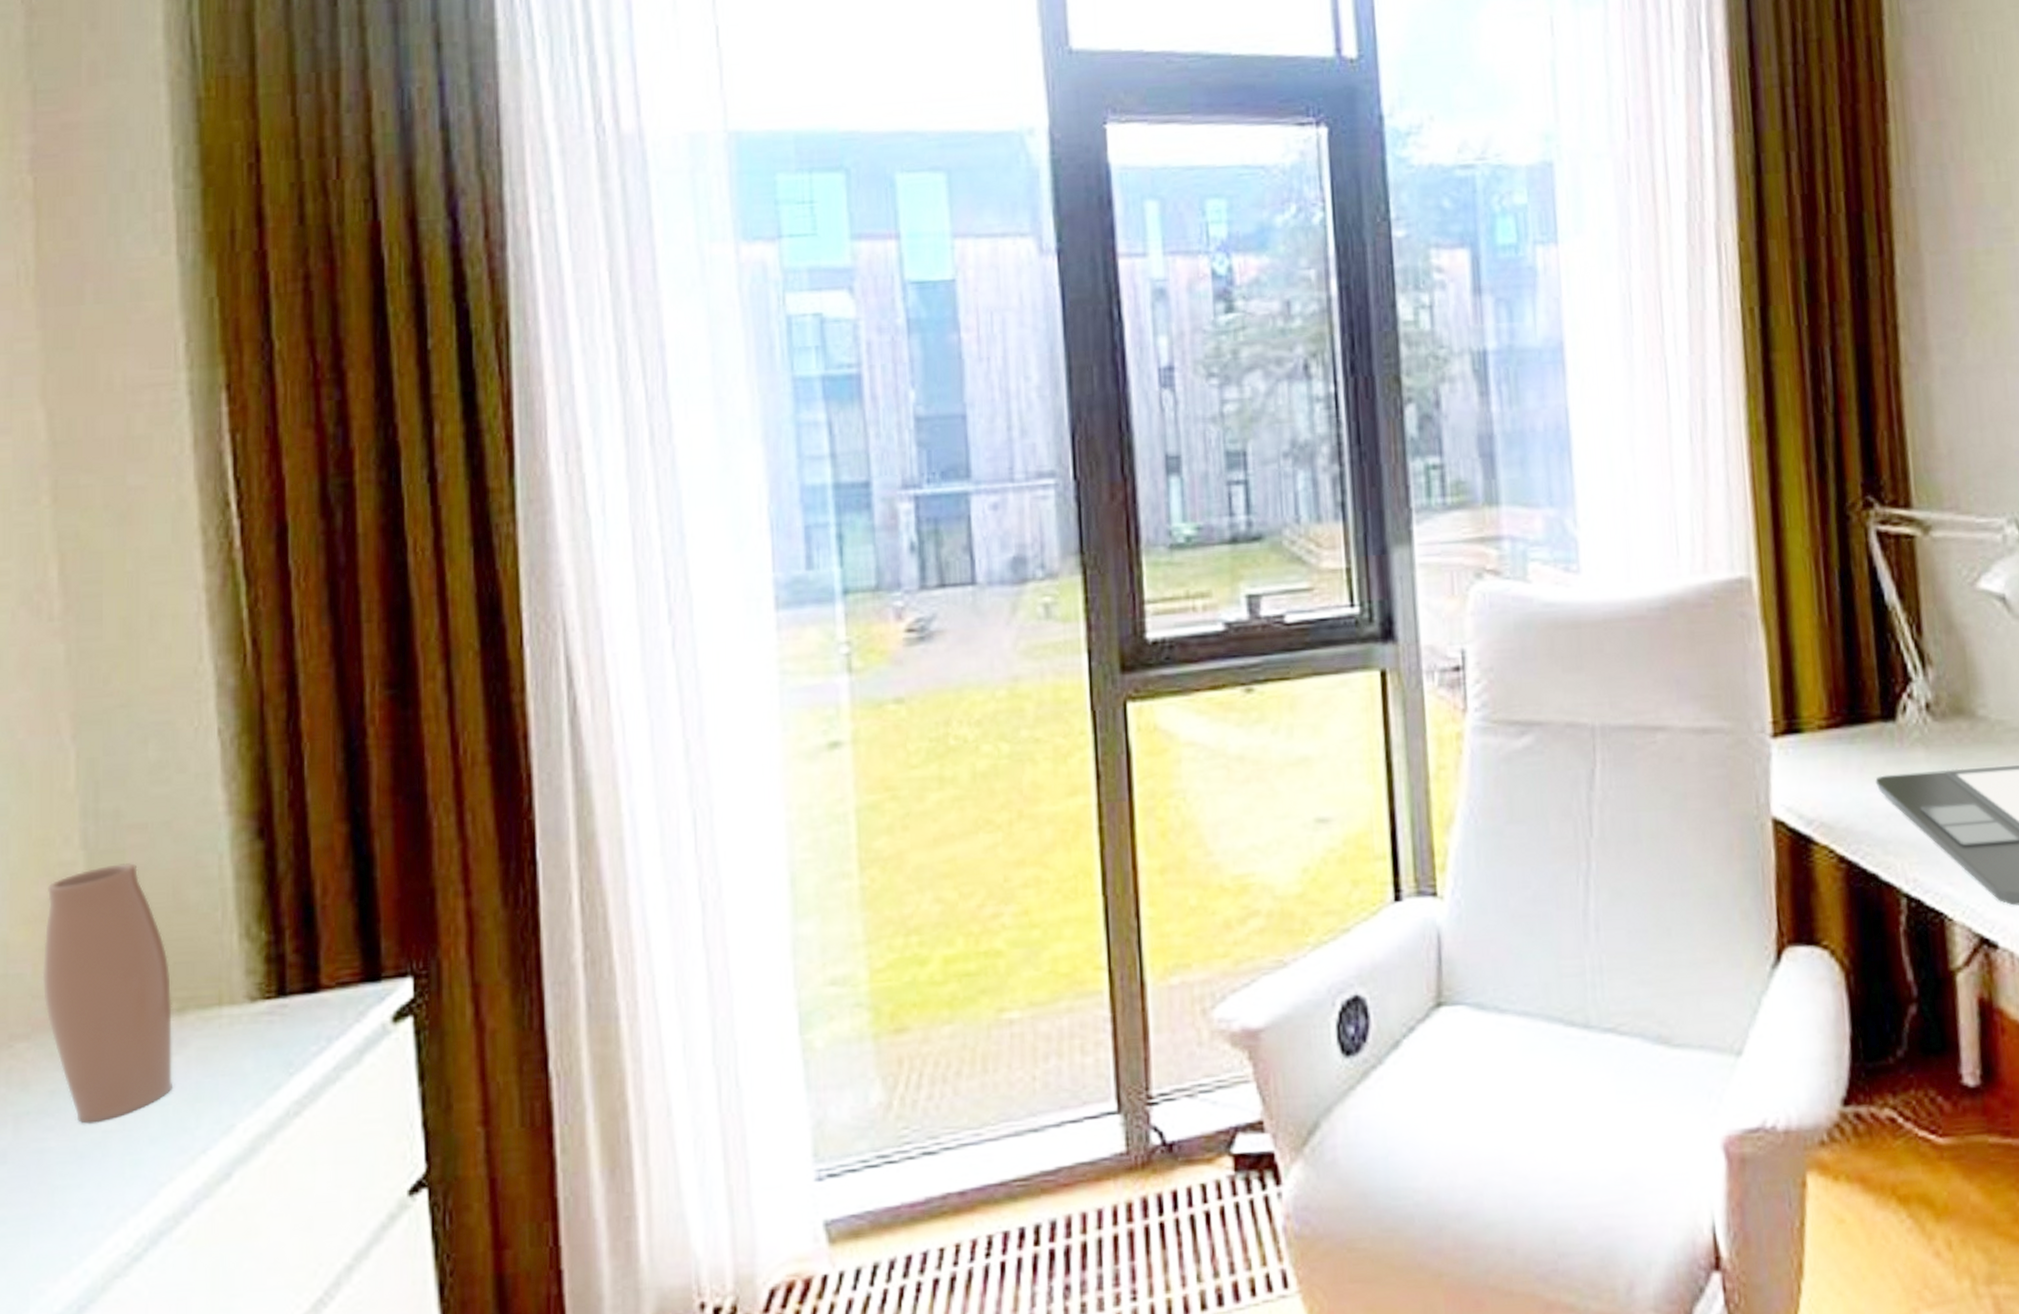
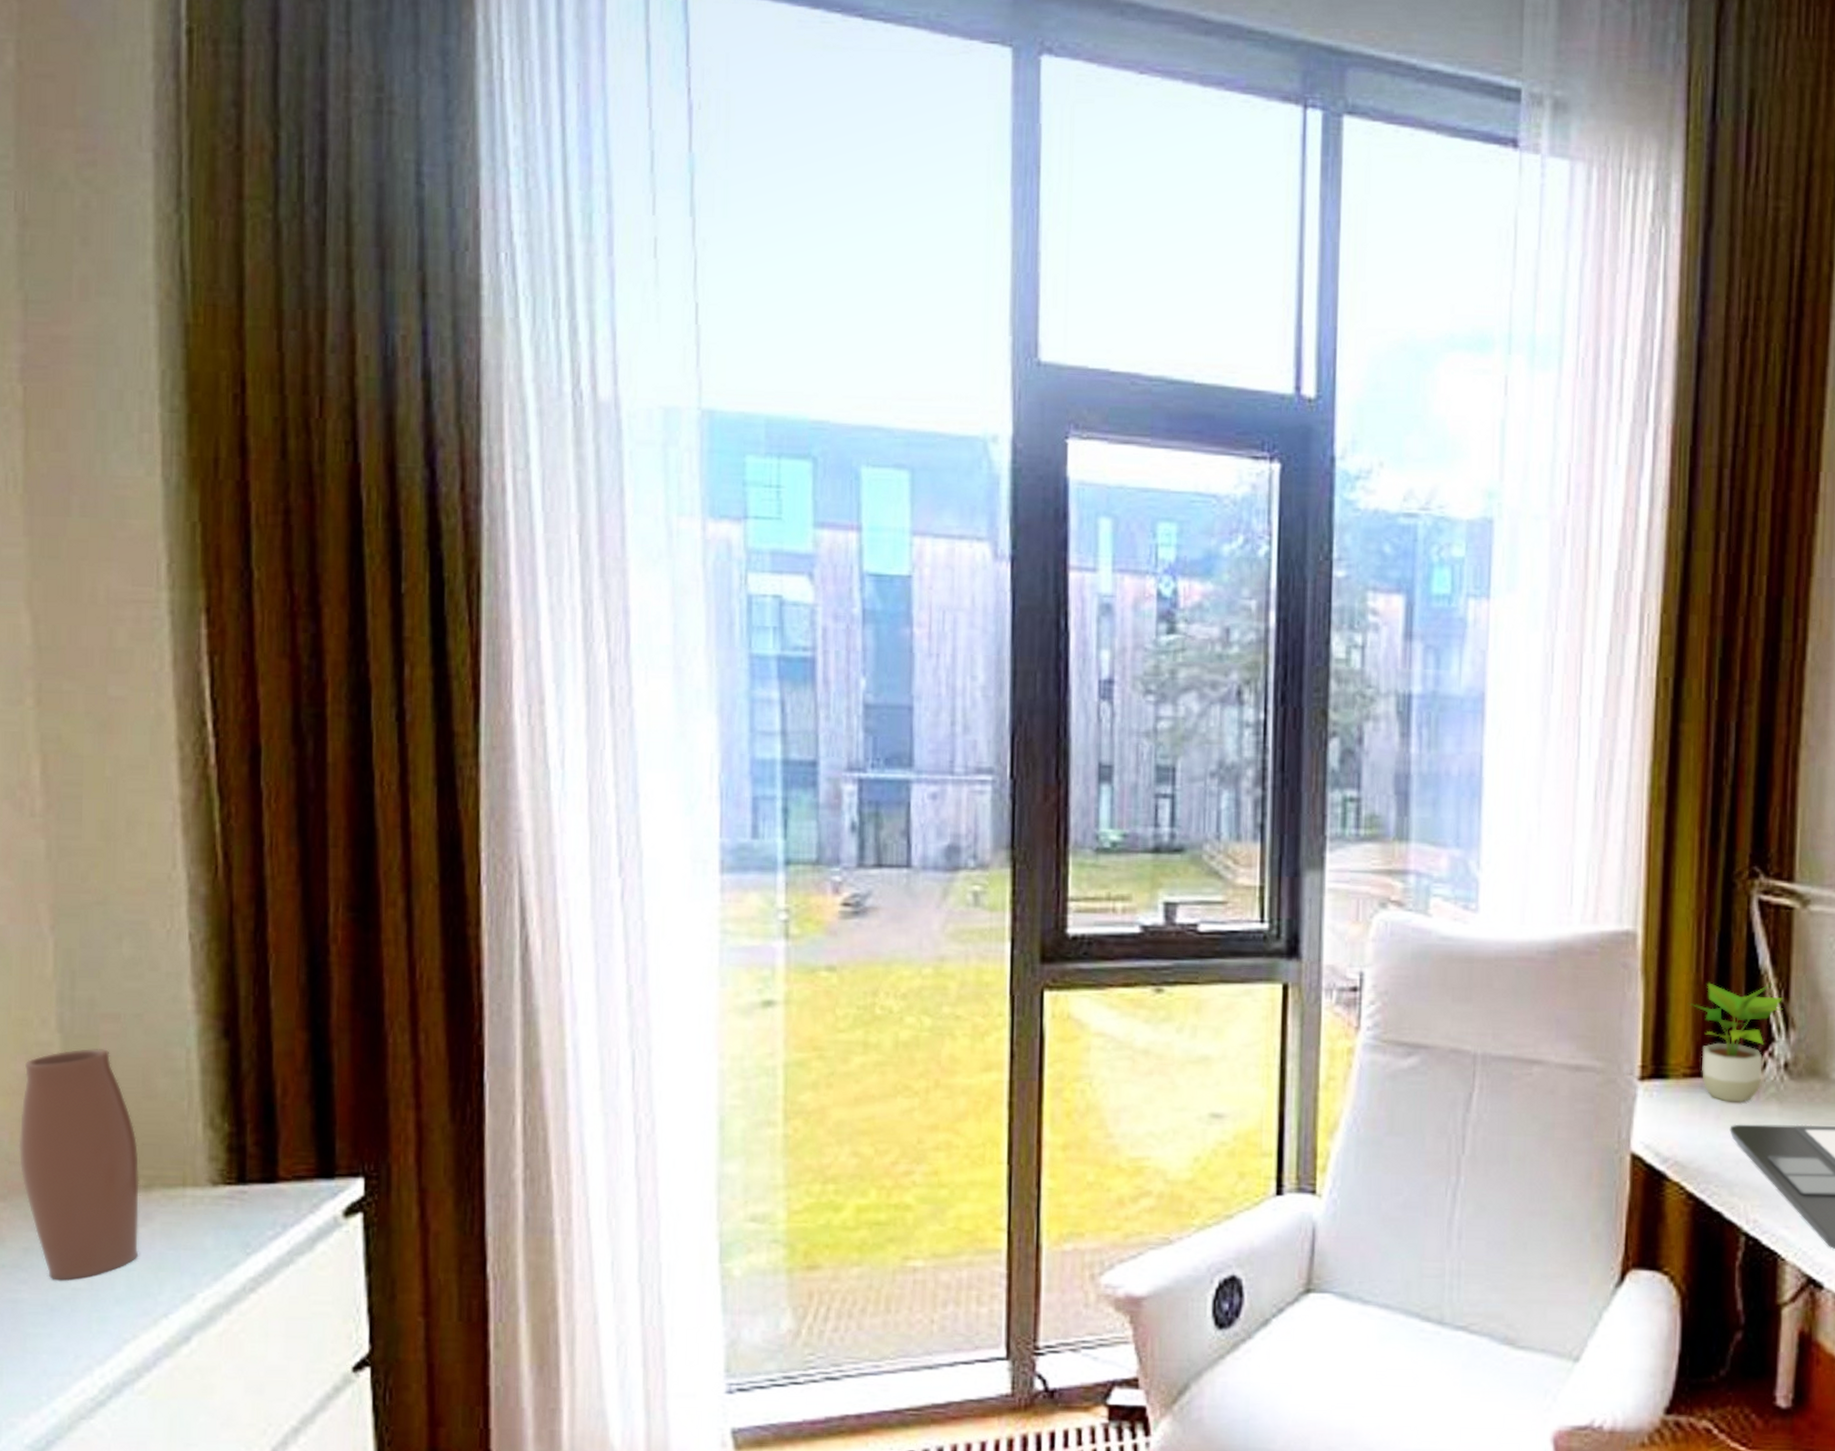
potted plant: none [1814,619,1917,752] -> present [1687,982,1784,1102]

